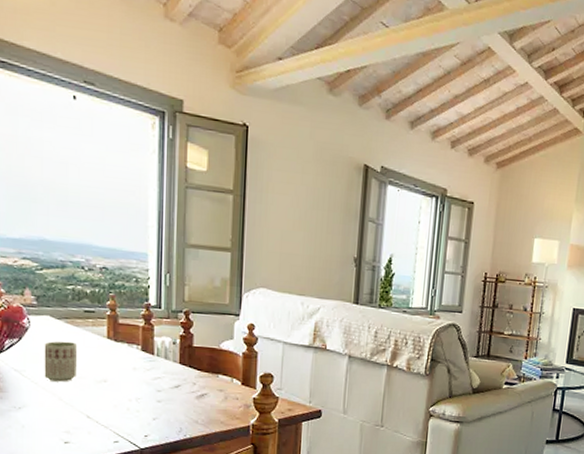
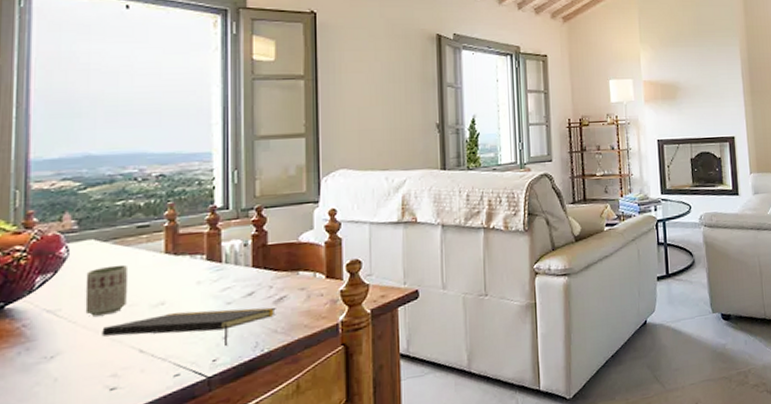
notepad: none [57,390,198,427] -> present [102,307,276,347]

